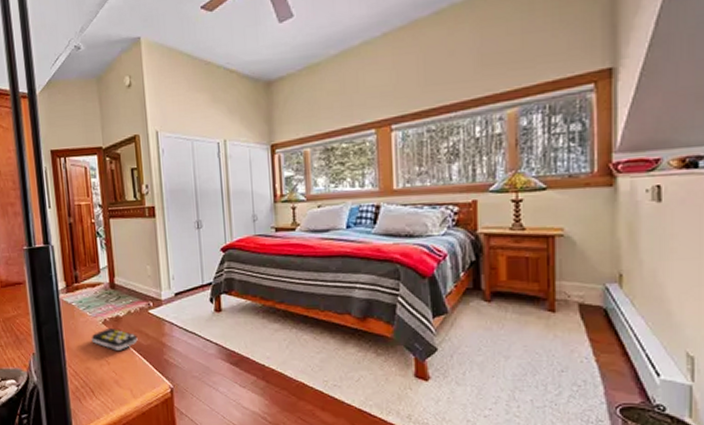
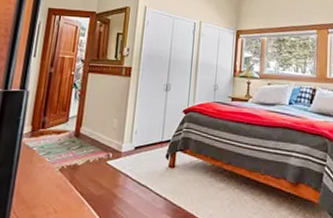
remote control: present [91,328,138,351] -> none [44,176,91,199]

